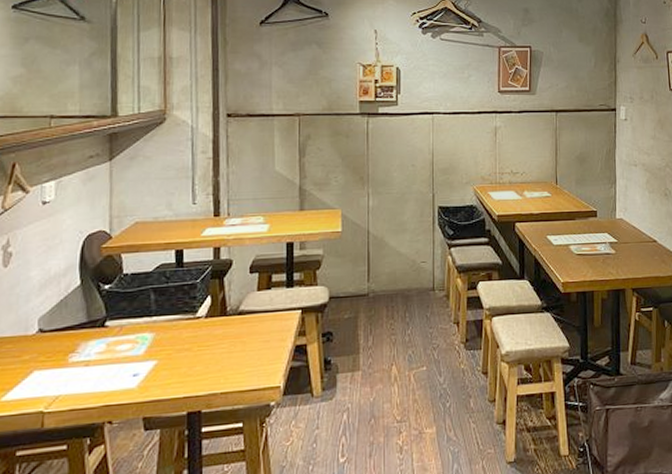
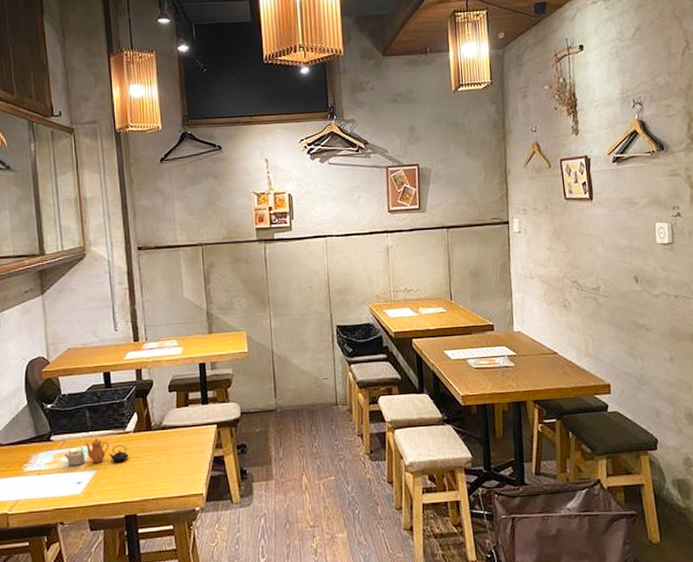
teapot: none [120,324,197,356] -> present [64,438,129,466]

